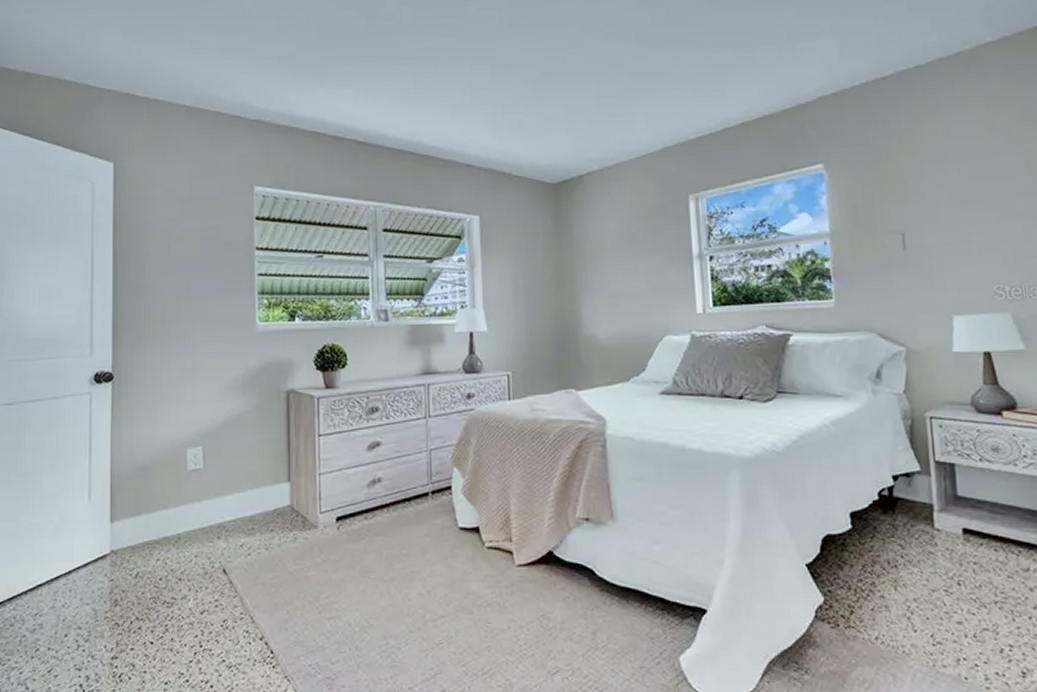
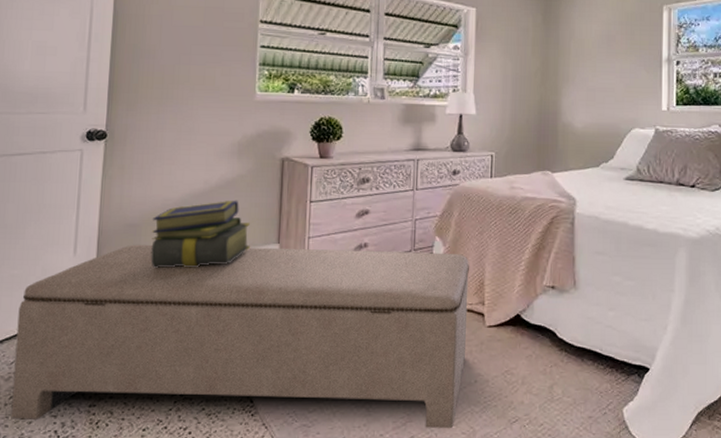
bench: none [38,485,496,680] -> present [11,244,470,428]
stack of books: none [163,437,260,512] -> present [150,200,250,268]

